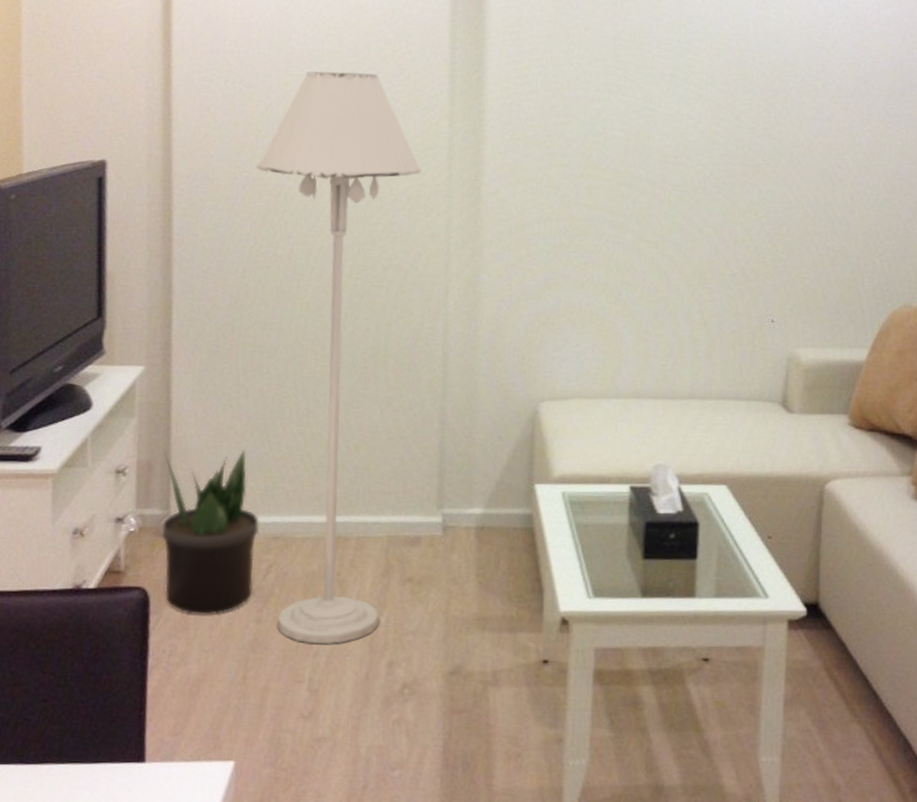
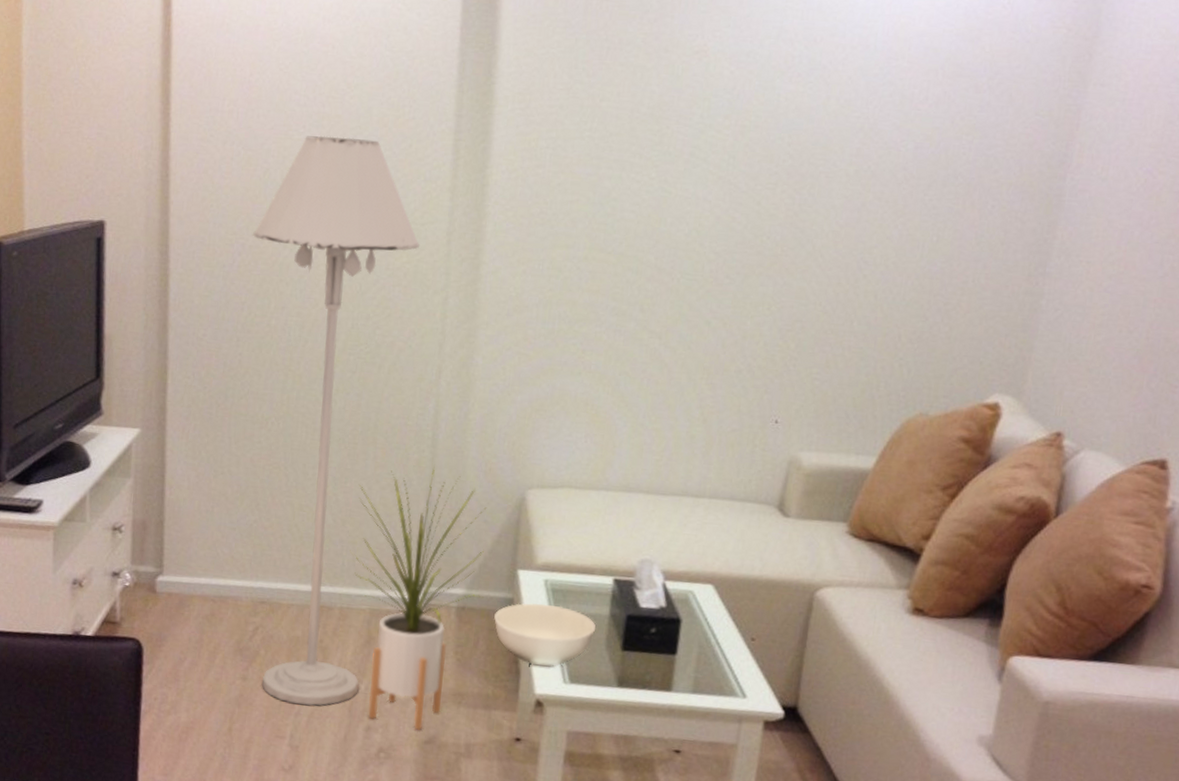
planter: present [161,449,260,614] -> none [154,511,248,668]
house plant: none [364,385,503,661] -> present [350,466,487,730]
bowl: none [514,517,616,582] -> present [494,603,596,667]

